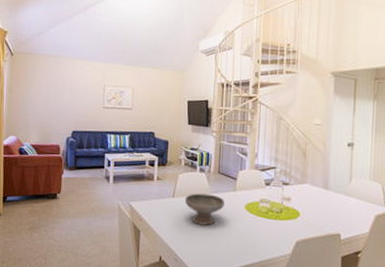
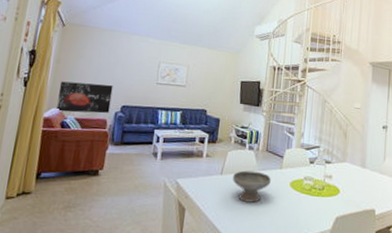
wall art: none [14,109,63,140] -> present [57,81,113,114]

